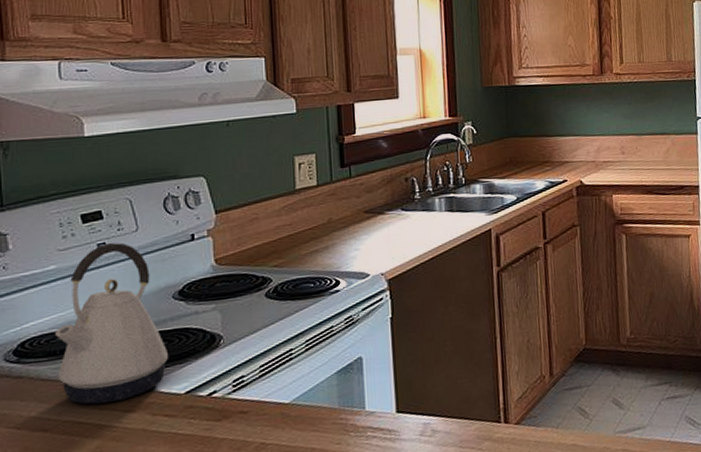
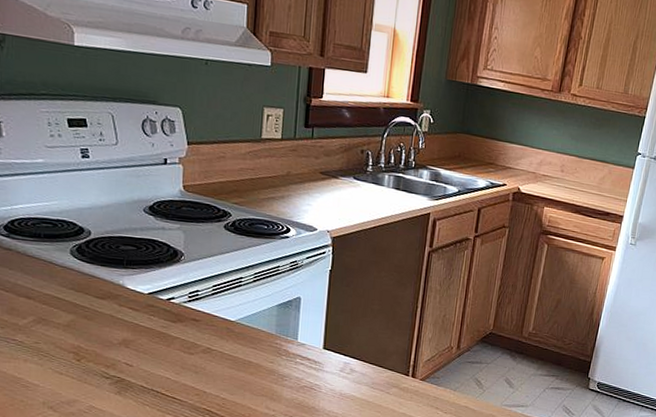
kettle: present [56,242,168,405] -> none [41,149,136,288]

